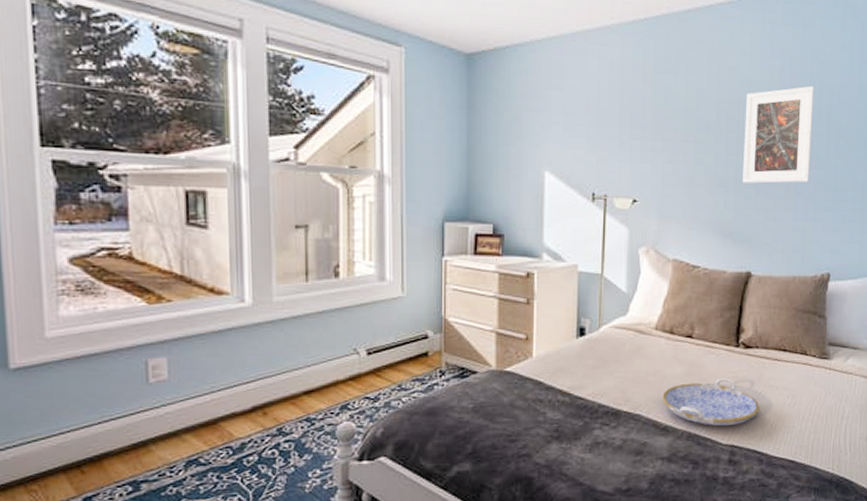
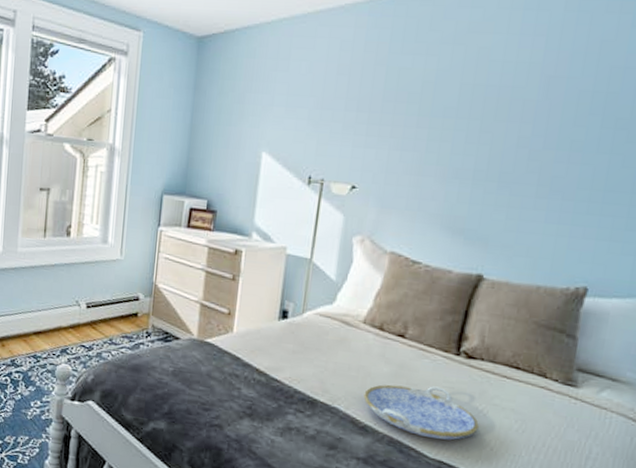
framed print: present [742,85,814,184] -> none [482,67,589,180]

